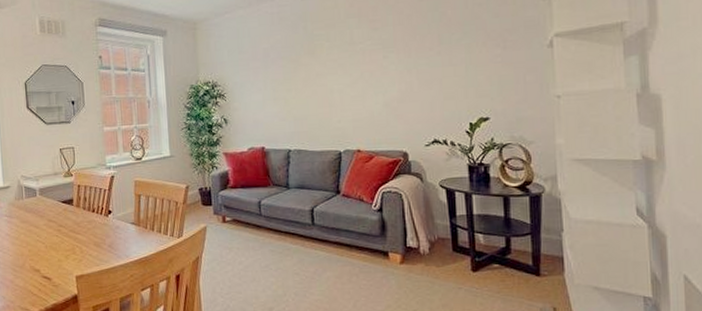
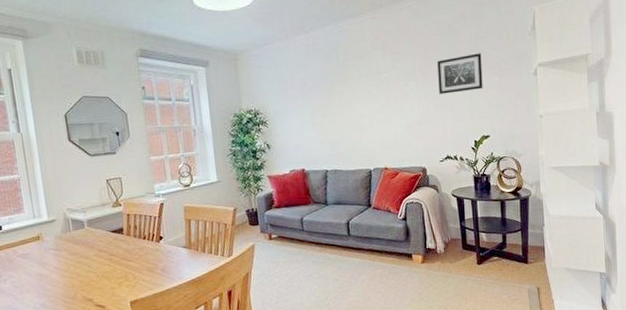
wall art: none [423,21,482,68] -> present [437,53,483,94]

